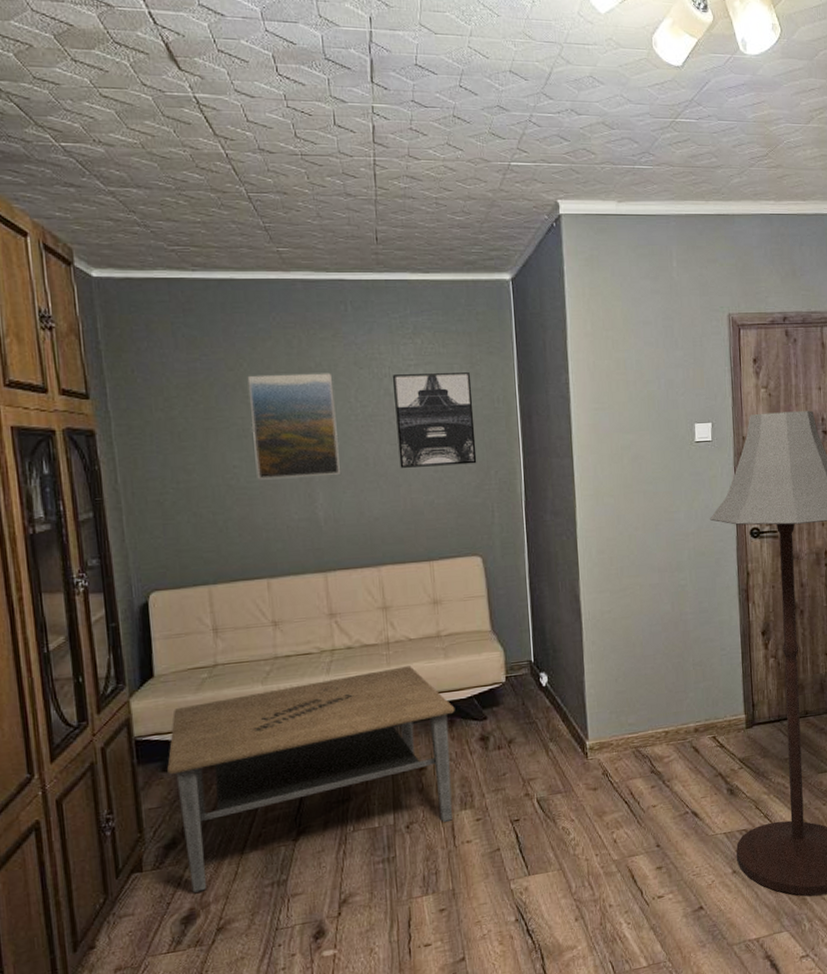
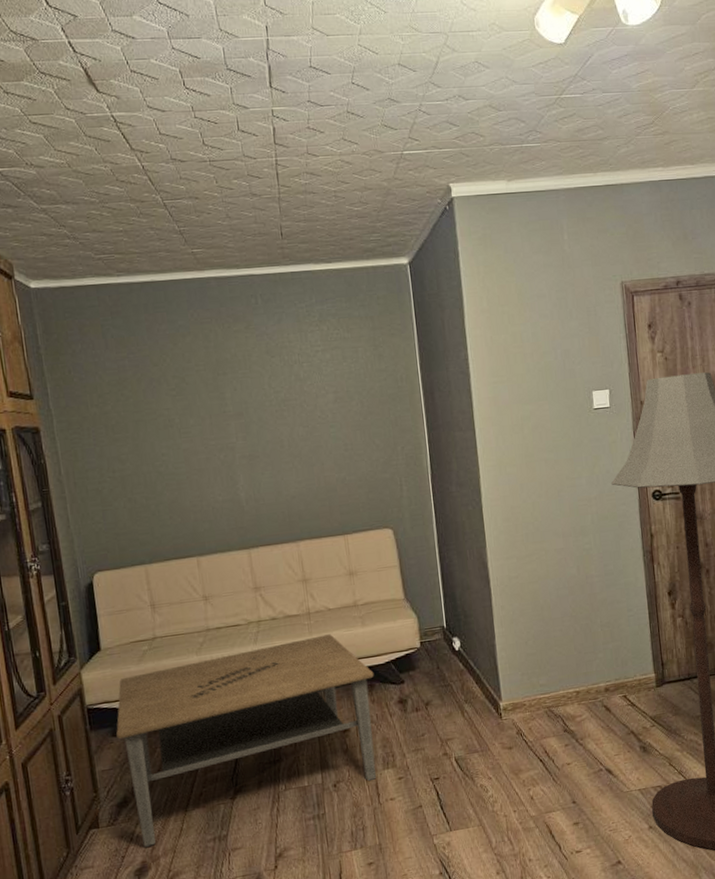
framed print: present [247,373,340,480] -> none [170,362,258,466]
wall art: present [393,372,477,468] -> none [302,354,384,448]

